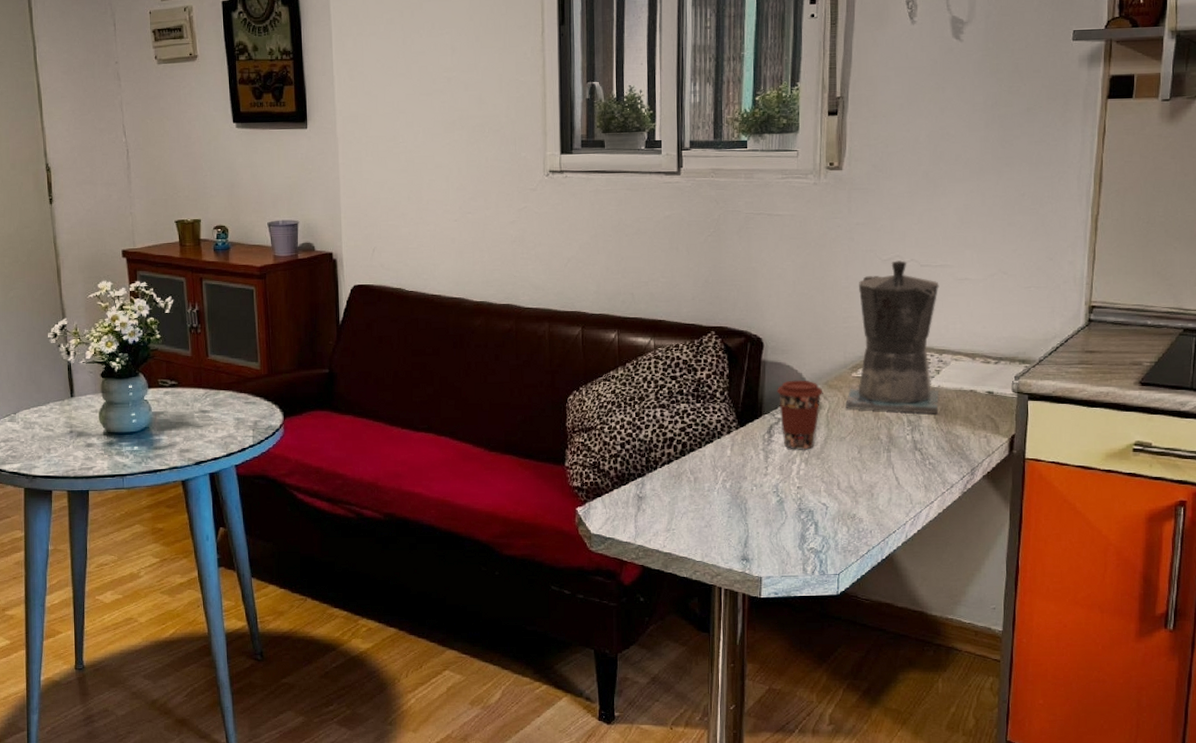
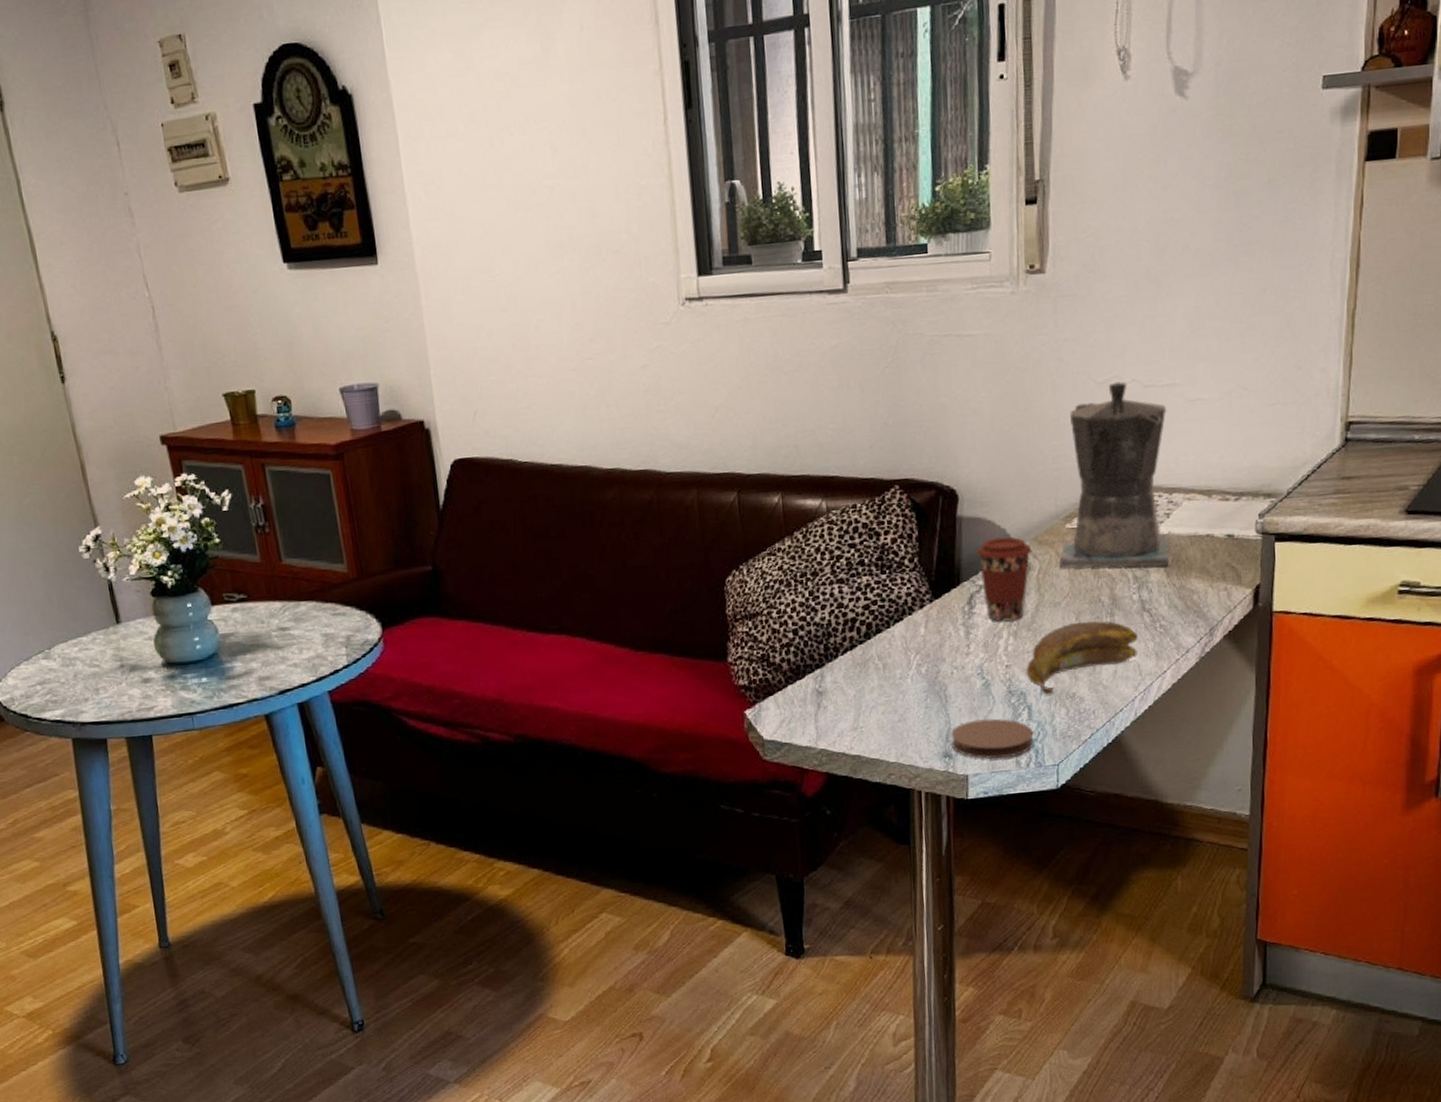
coaster: none [748,530,819,565] -> present [950,718,1034,759]
banana: none [814,454,910,515] -> present [1026,620,1138,696]

